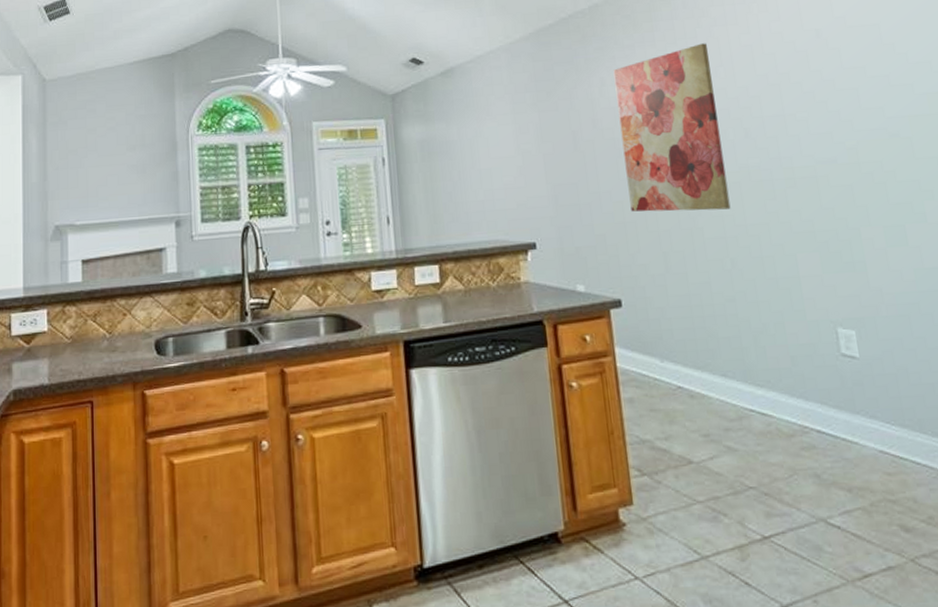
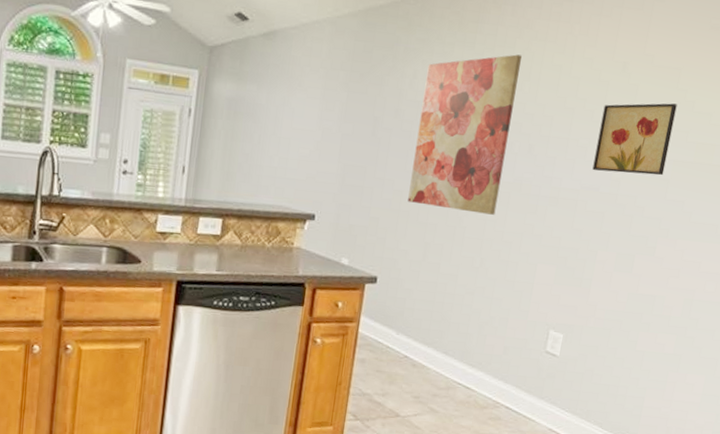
wall art: none [810,59,903,143] -> present [592,103,678,176]

